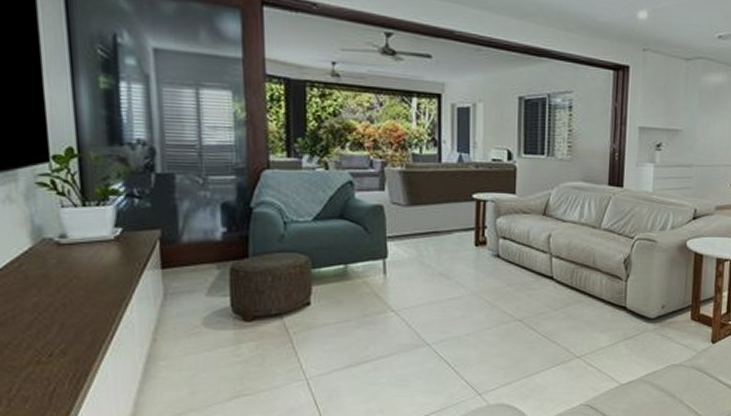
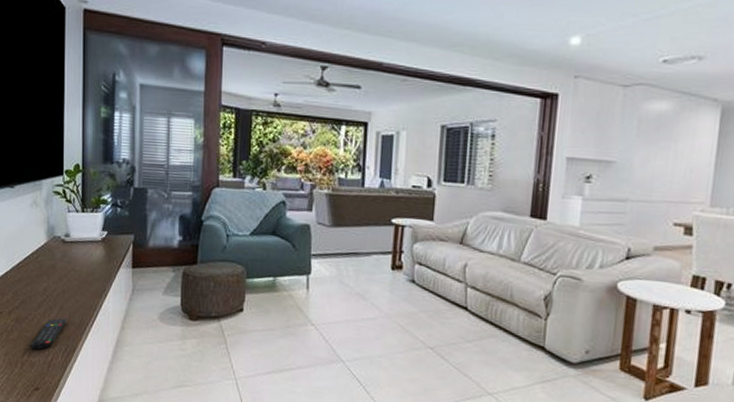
remote control: none [19,337,73,381] -> present [30,318,67,350]

